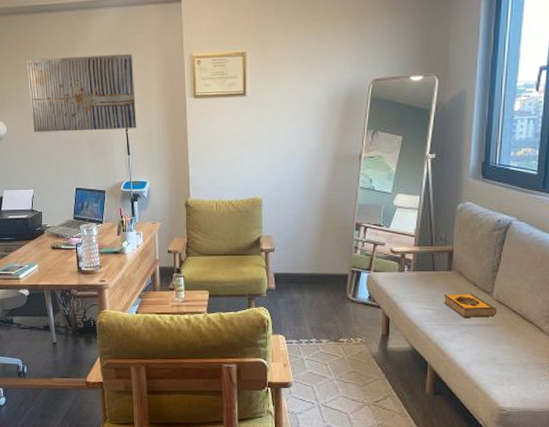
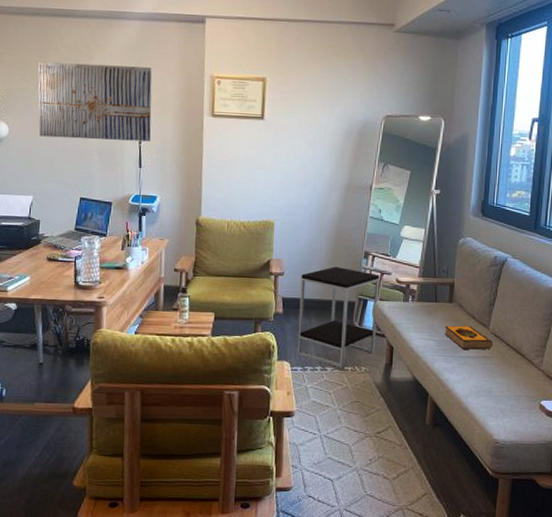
side table: none [291,240,373,340] -> present [297,267,380,369]

